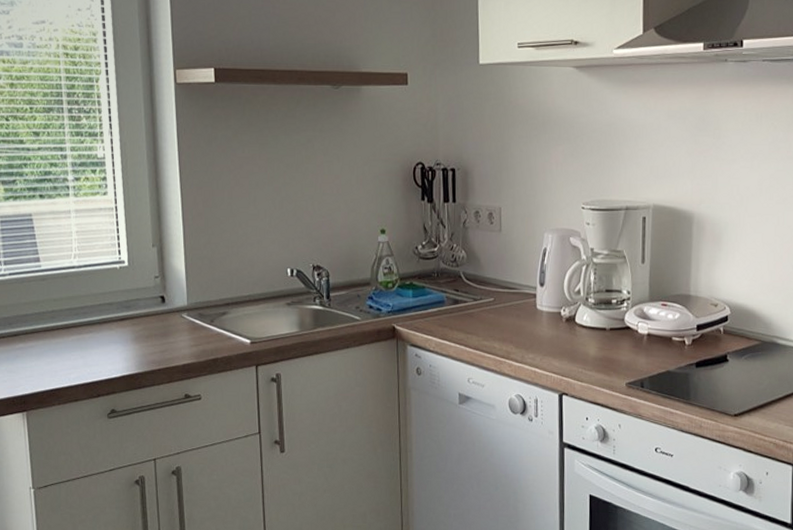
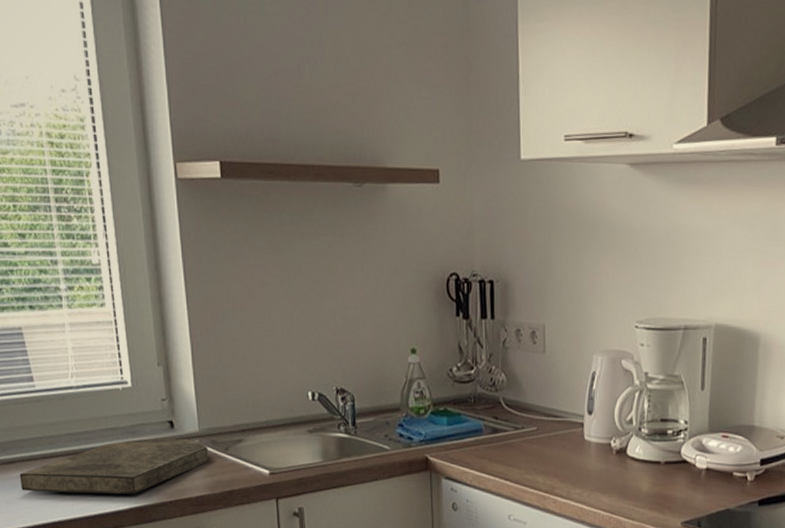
cutting board: none [22,311,196,363] -> present [19,438,209,494]

